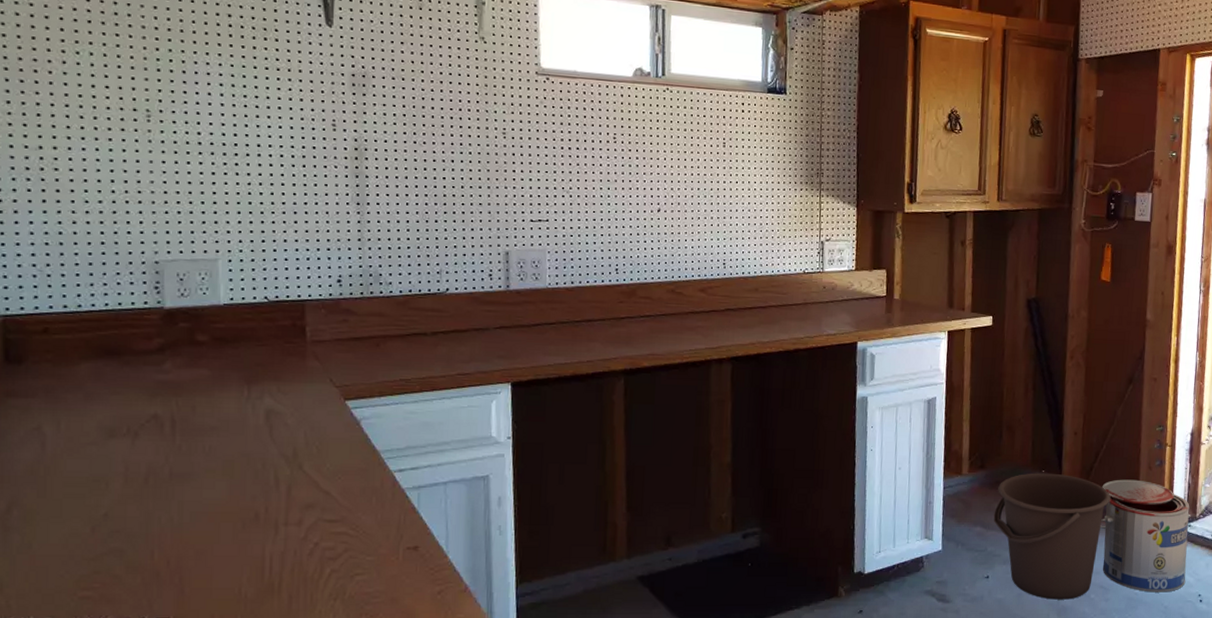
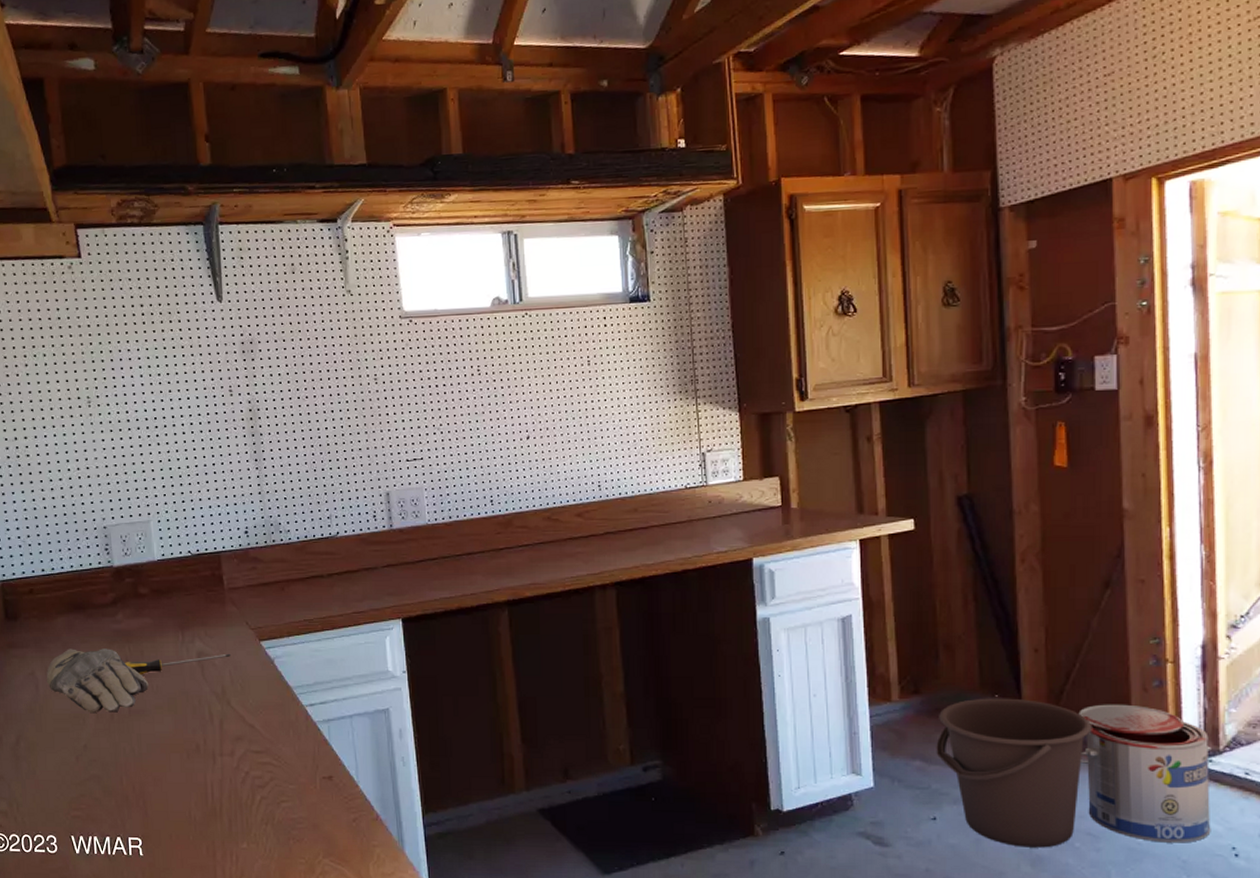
glove: none [57,400,199,477] -> present [46,649,149,714]
screwdriver: none [169,412,309,434] -> present [124,653,232,675]

